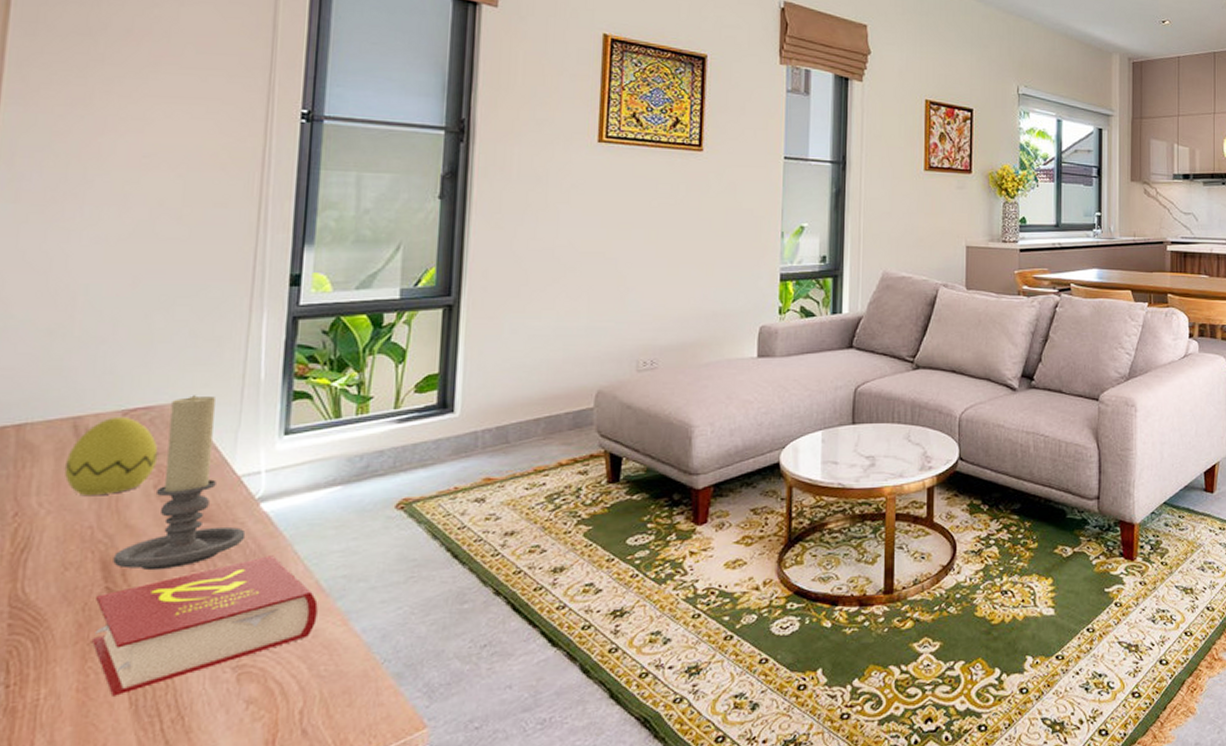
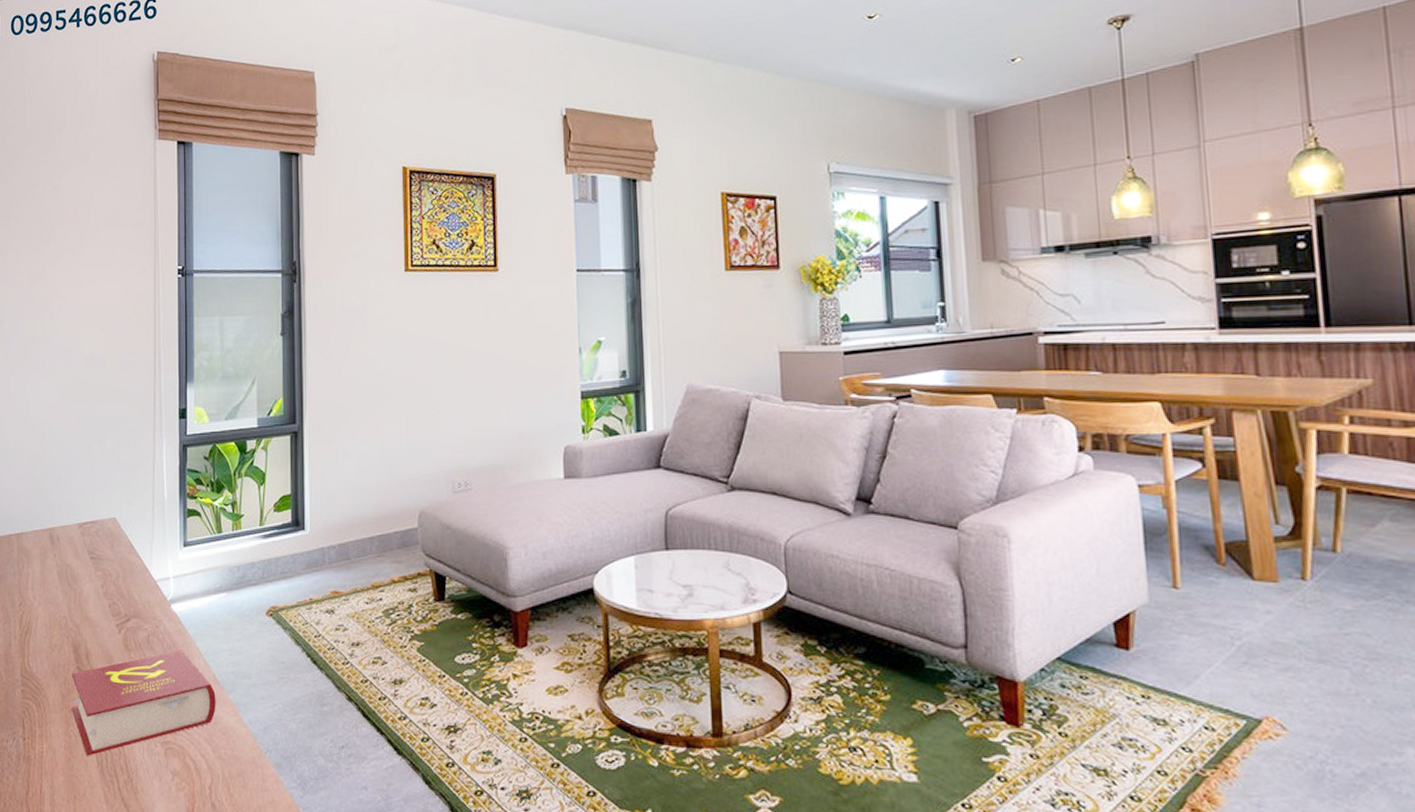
decorative egg: present [64,416,159,496] -> none [46,528,103,593]
candle holder: present [113,395,246,571] -> none [80,512,163,656]

